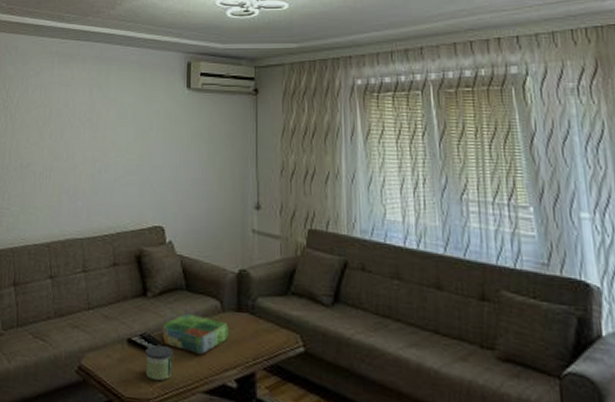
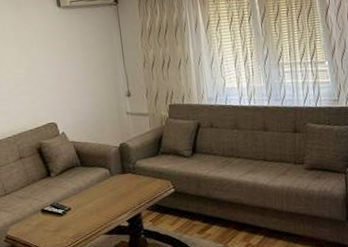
candle: present [146,345,173,381] -> none [56,209,79,234]
board game: present [162,313,228,354] -> none [66,182,118,209]

